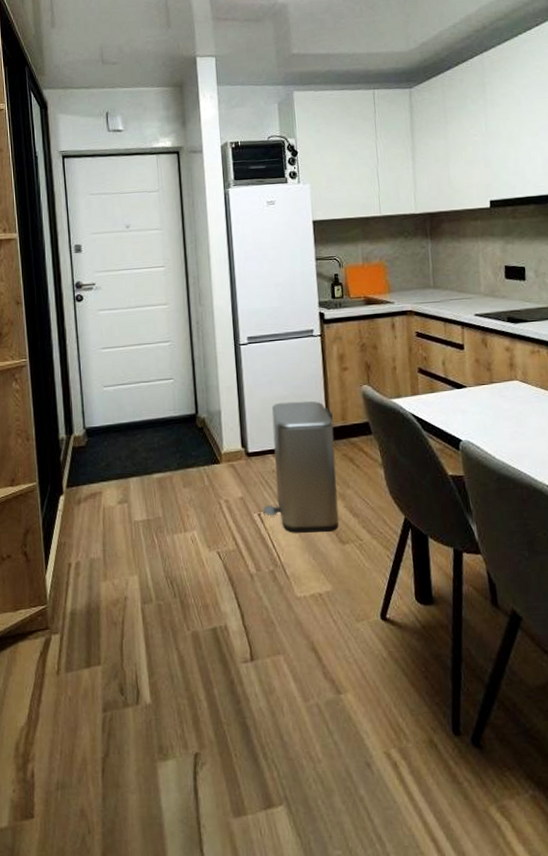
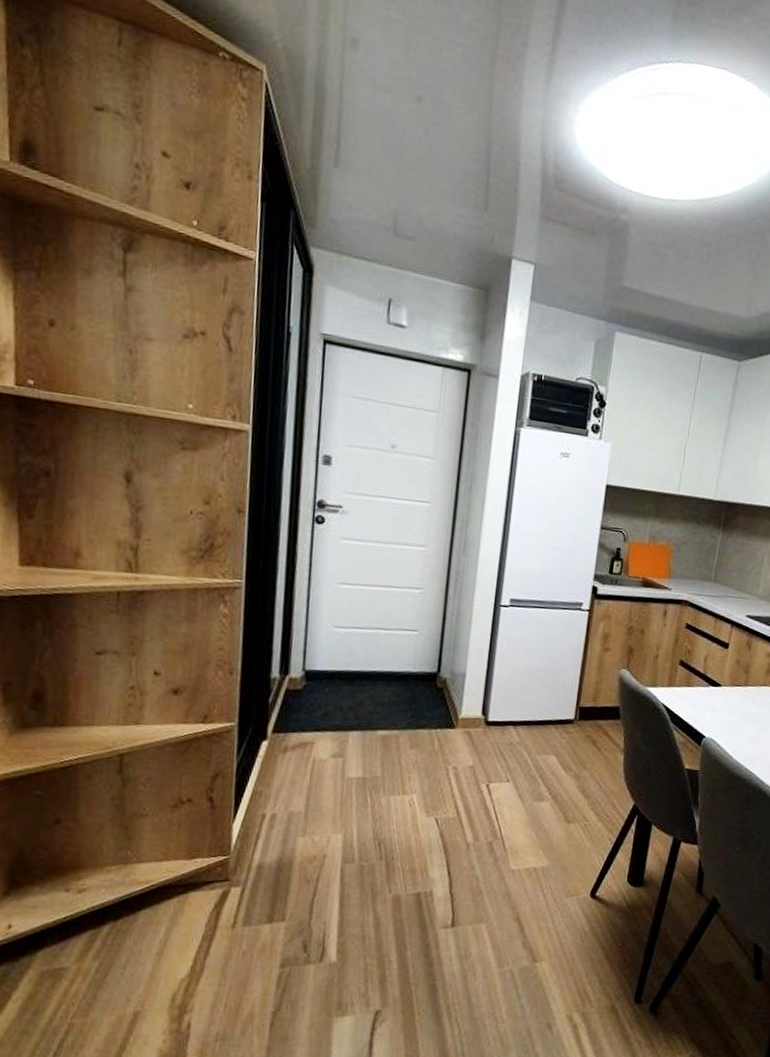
pedal bin: present [263,401,339,533] -> none [493,673,584,810]

